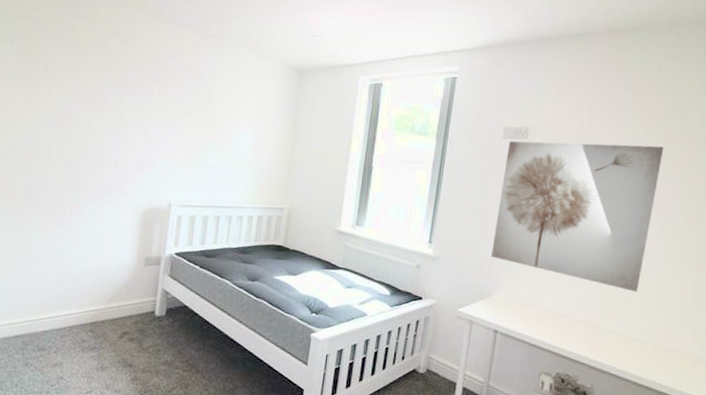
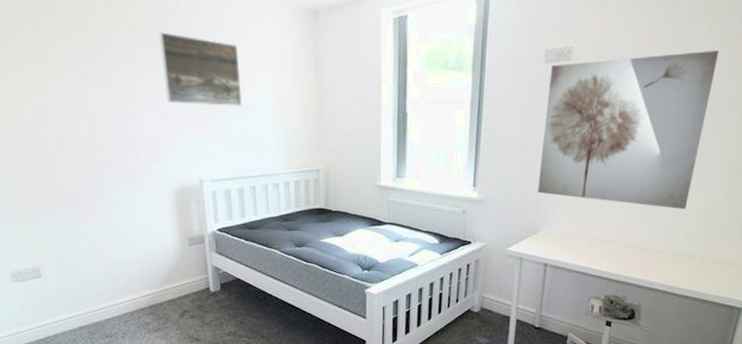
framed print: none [155,71,229,142] -> present [158,32,242,107]

